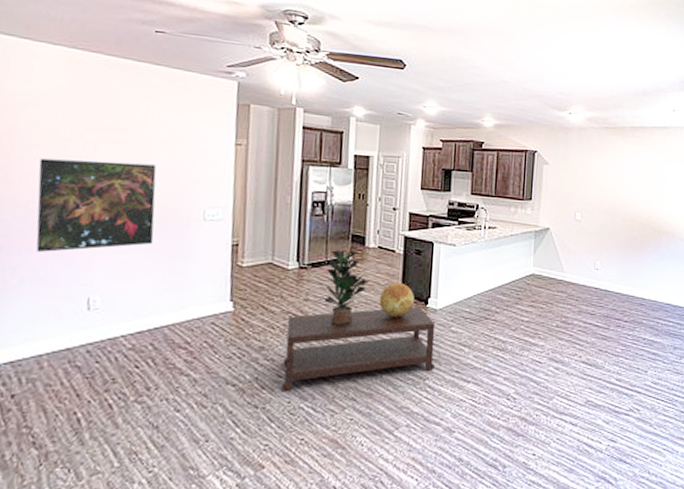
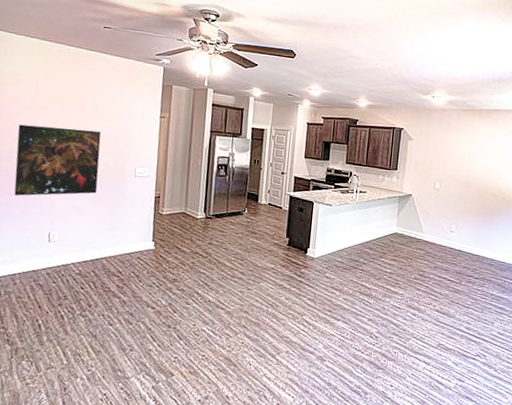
coffee table: present [282,306,436,391] -> none [189,254,313,316]
potted plant: present [324,250,369,324] -> none [224,204,260,266]
decorative sphere: present [379,282,414,318] -> none [268,233,296,263]

